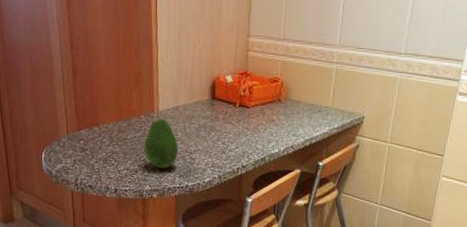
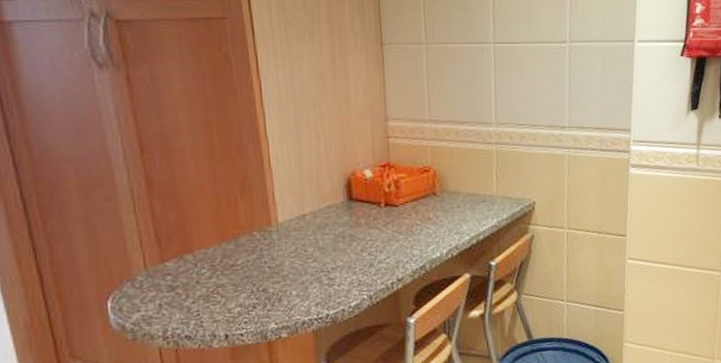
fruit: present [144,118,178,169] -> none [261,232,310,298]

